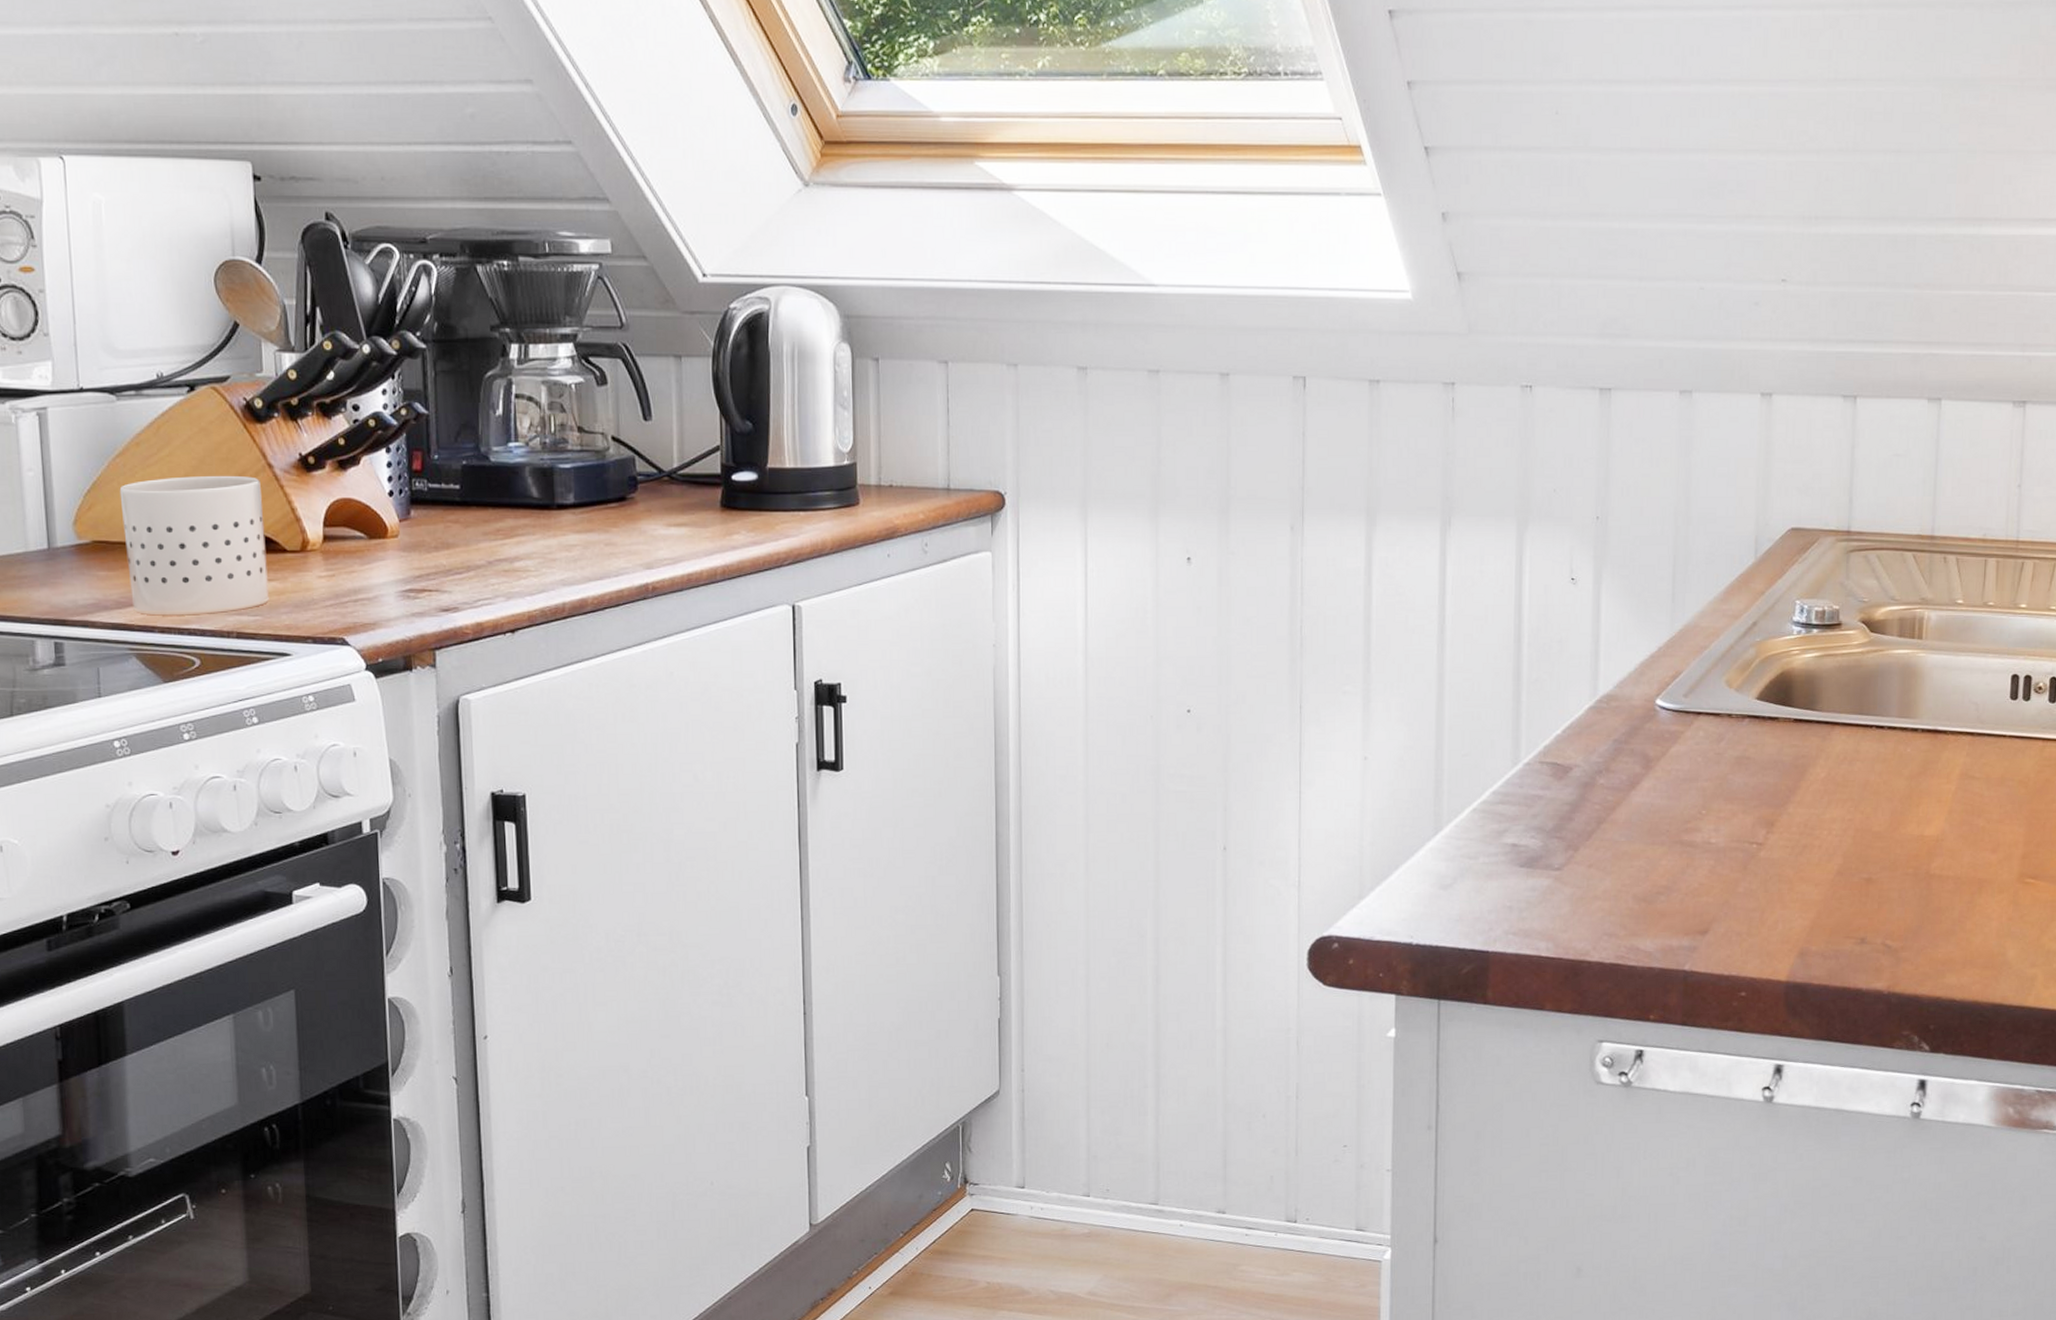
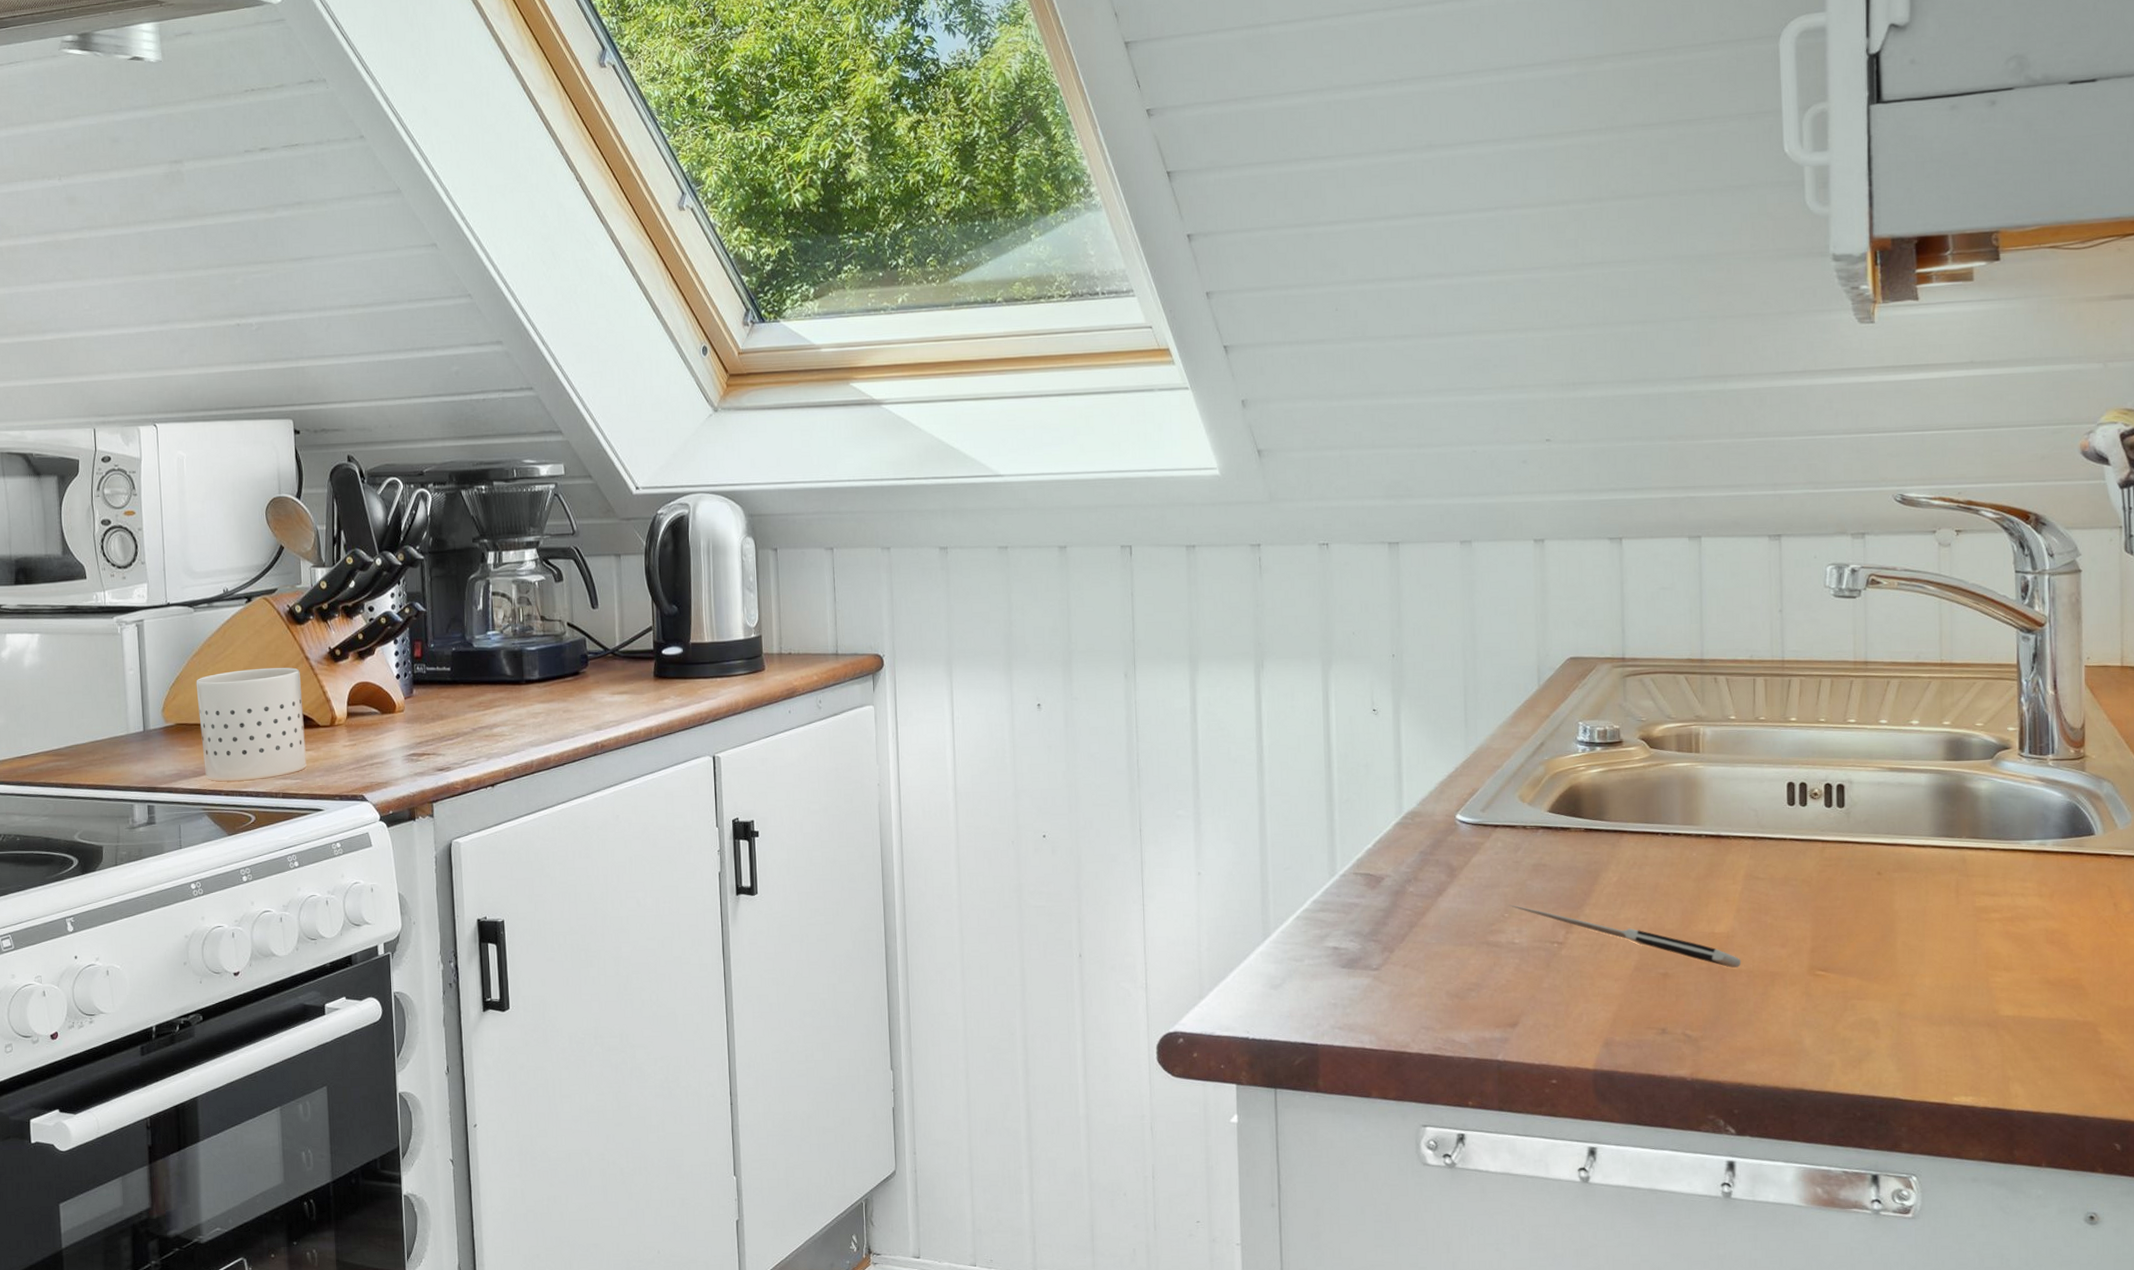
kitchen knife: none [1707,800,1950,874] -> present [1509,904,1742,968]

